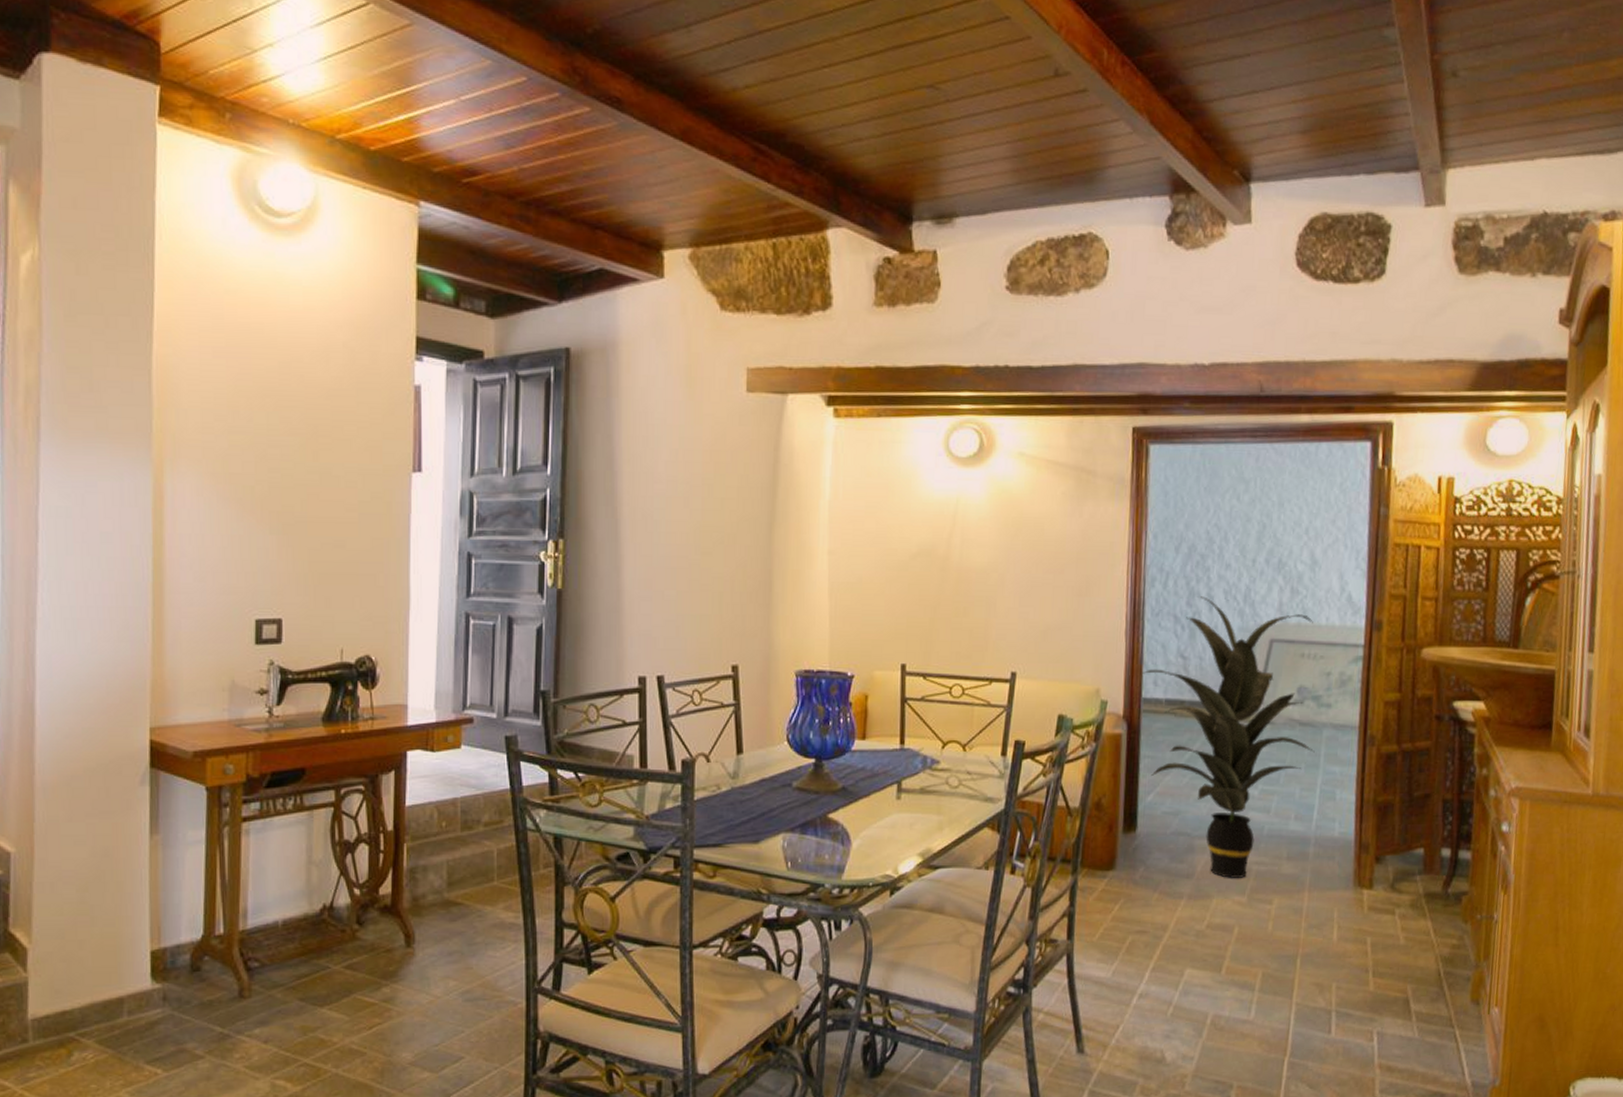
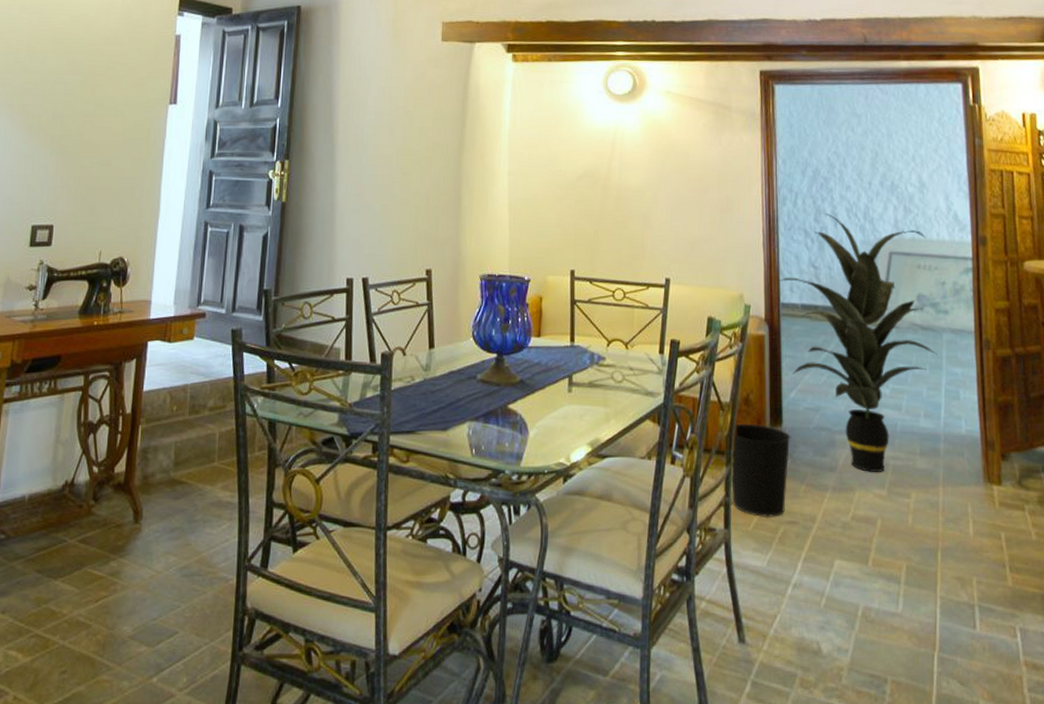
wastebasket: none [1076,829,1145,928] -> present [730,423,791,518]

